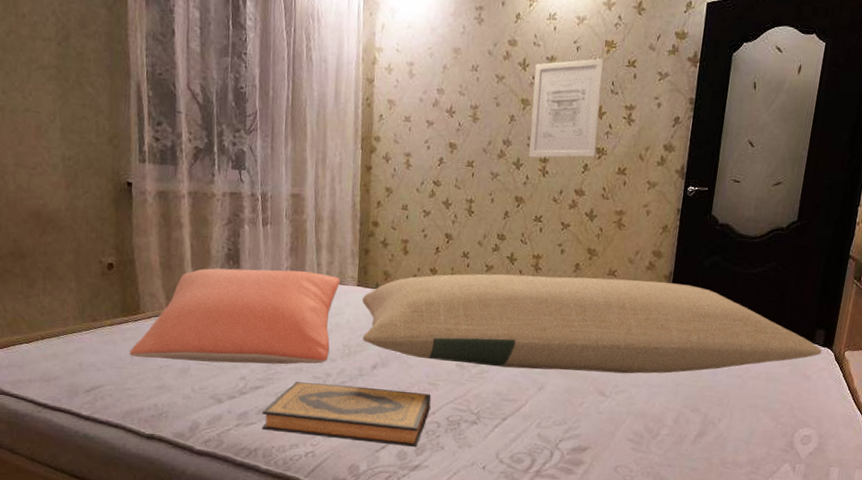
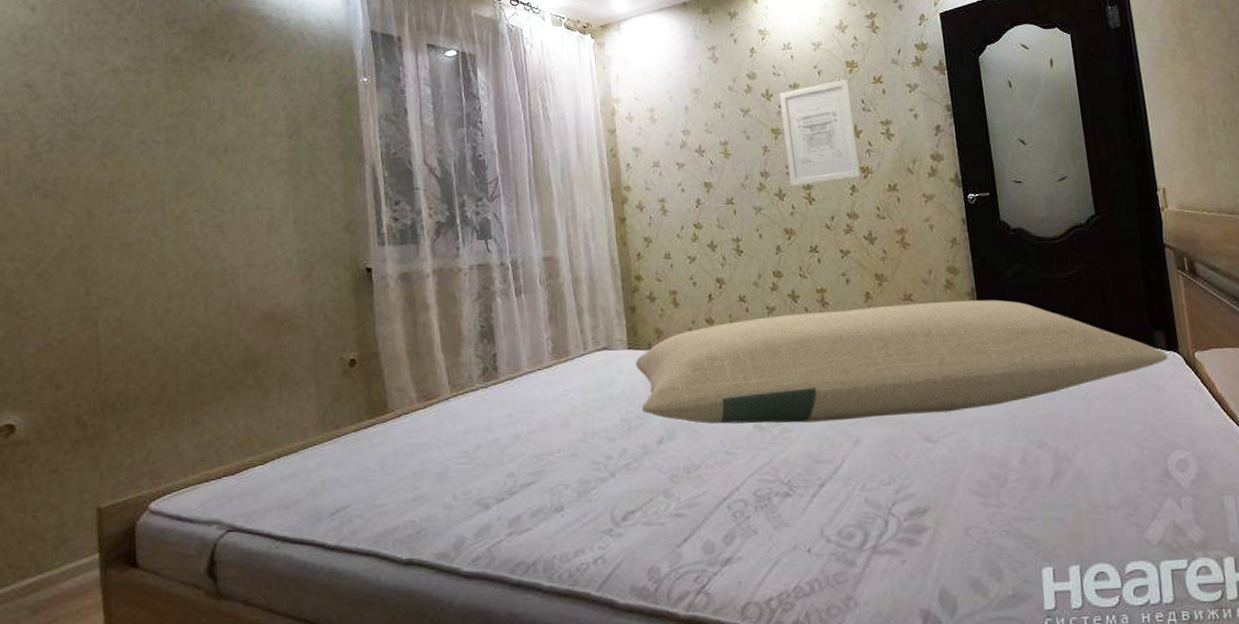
pillow: present [129,268,341,365] -> none [379,340,609,466]
hardback book: present [262,382,432,448] -> none [537,466,733,537]

